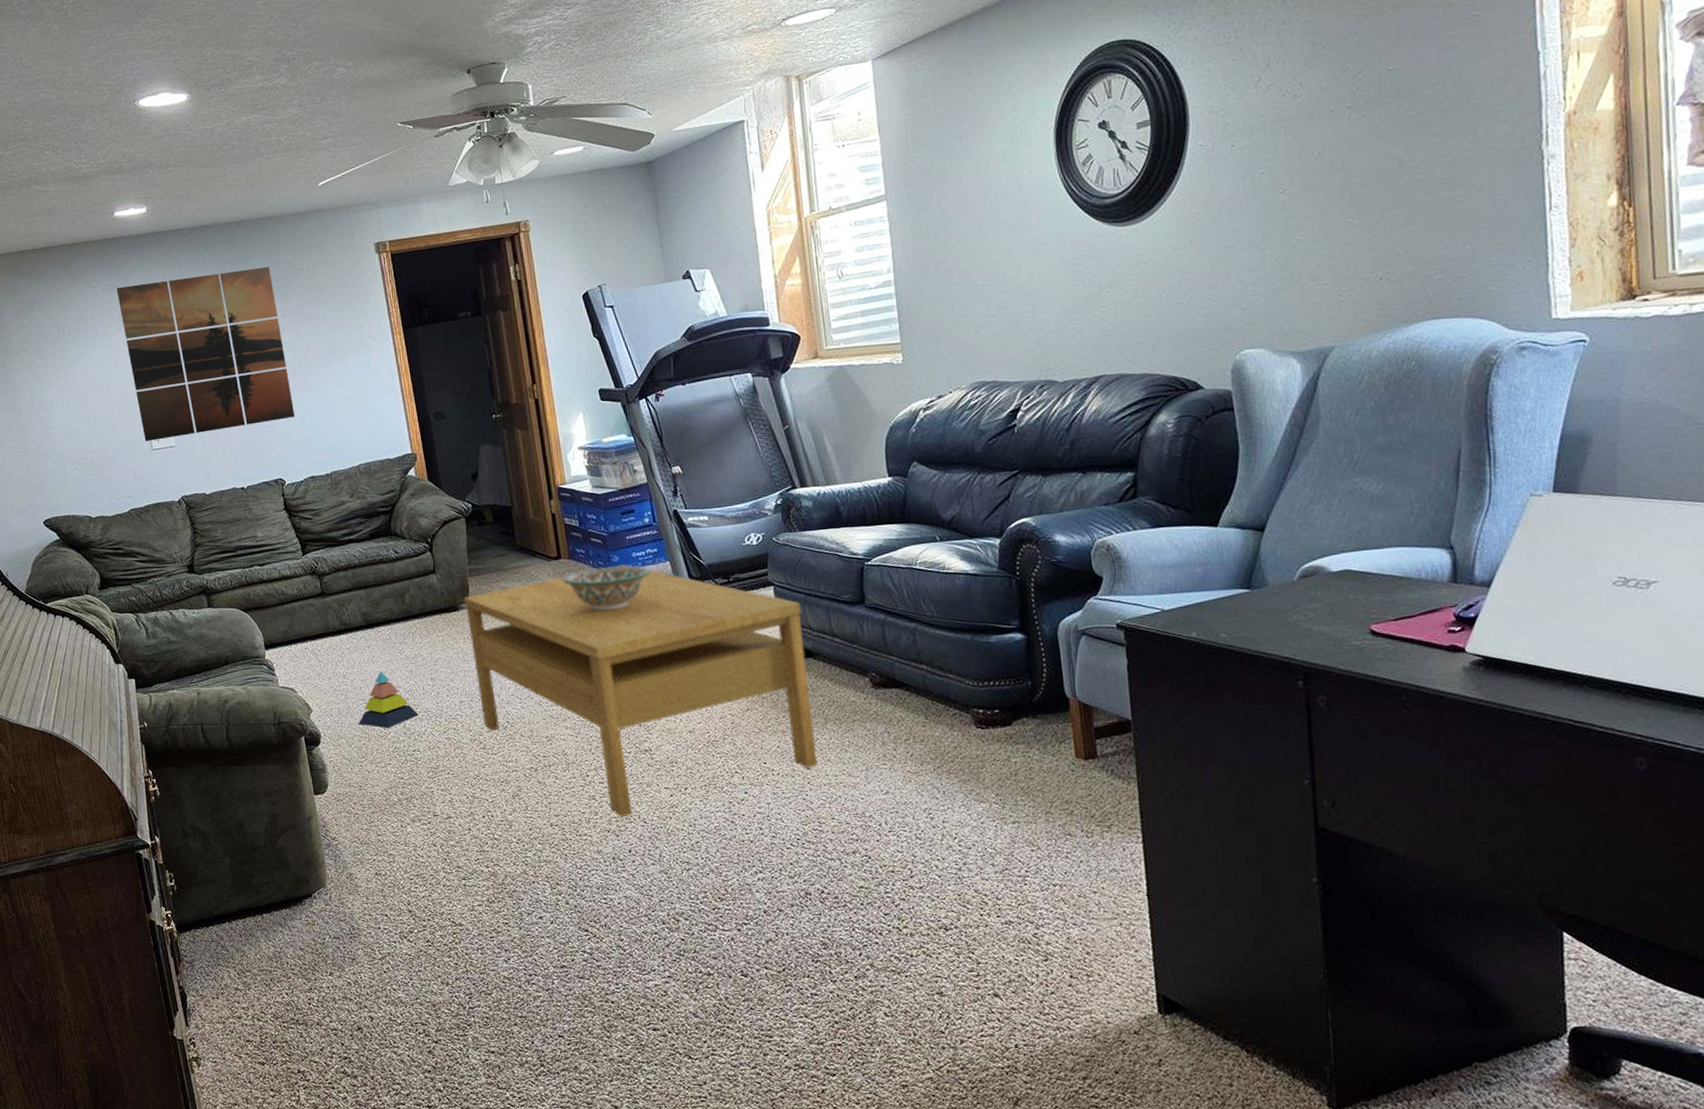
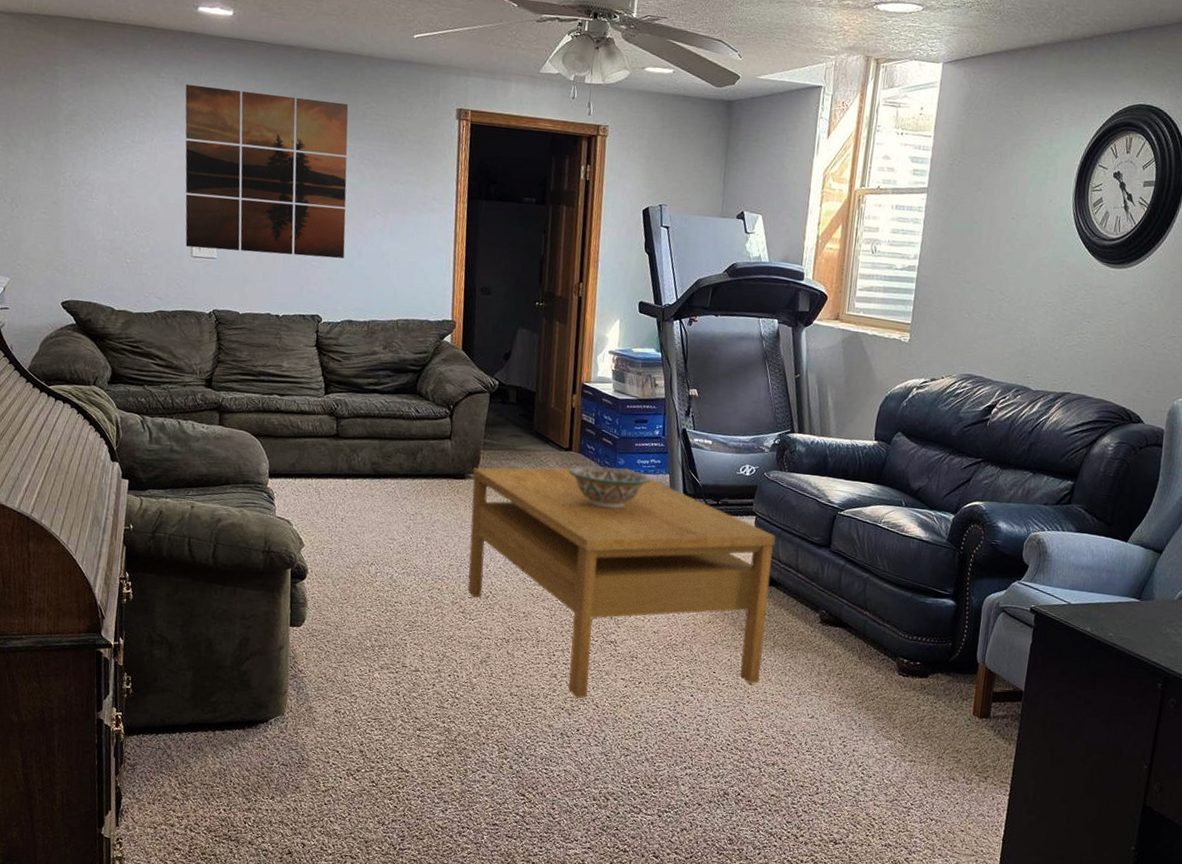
stacking toy: present [359,671,419,728] -> none [348,521,408,577]

